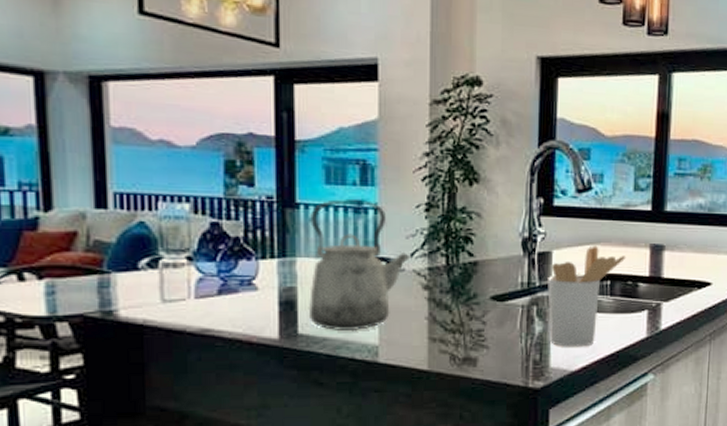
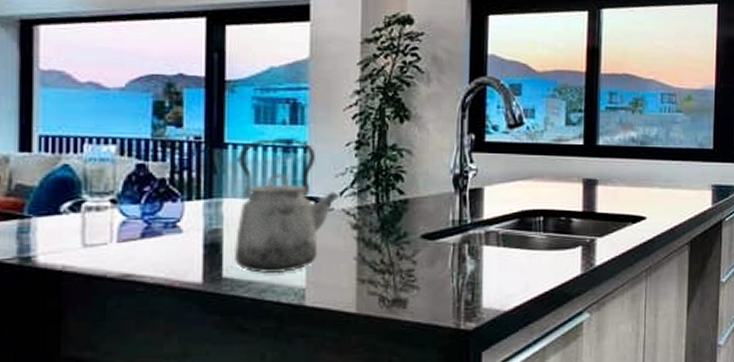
utensil holder: present [547,245,626,347] -> none [479,181,559,286]

